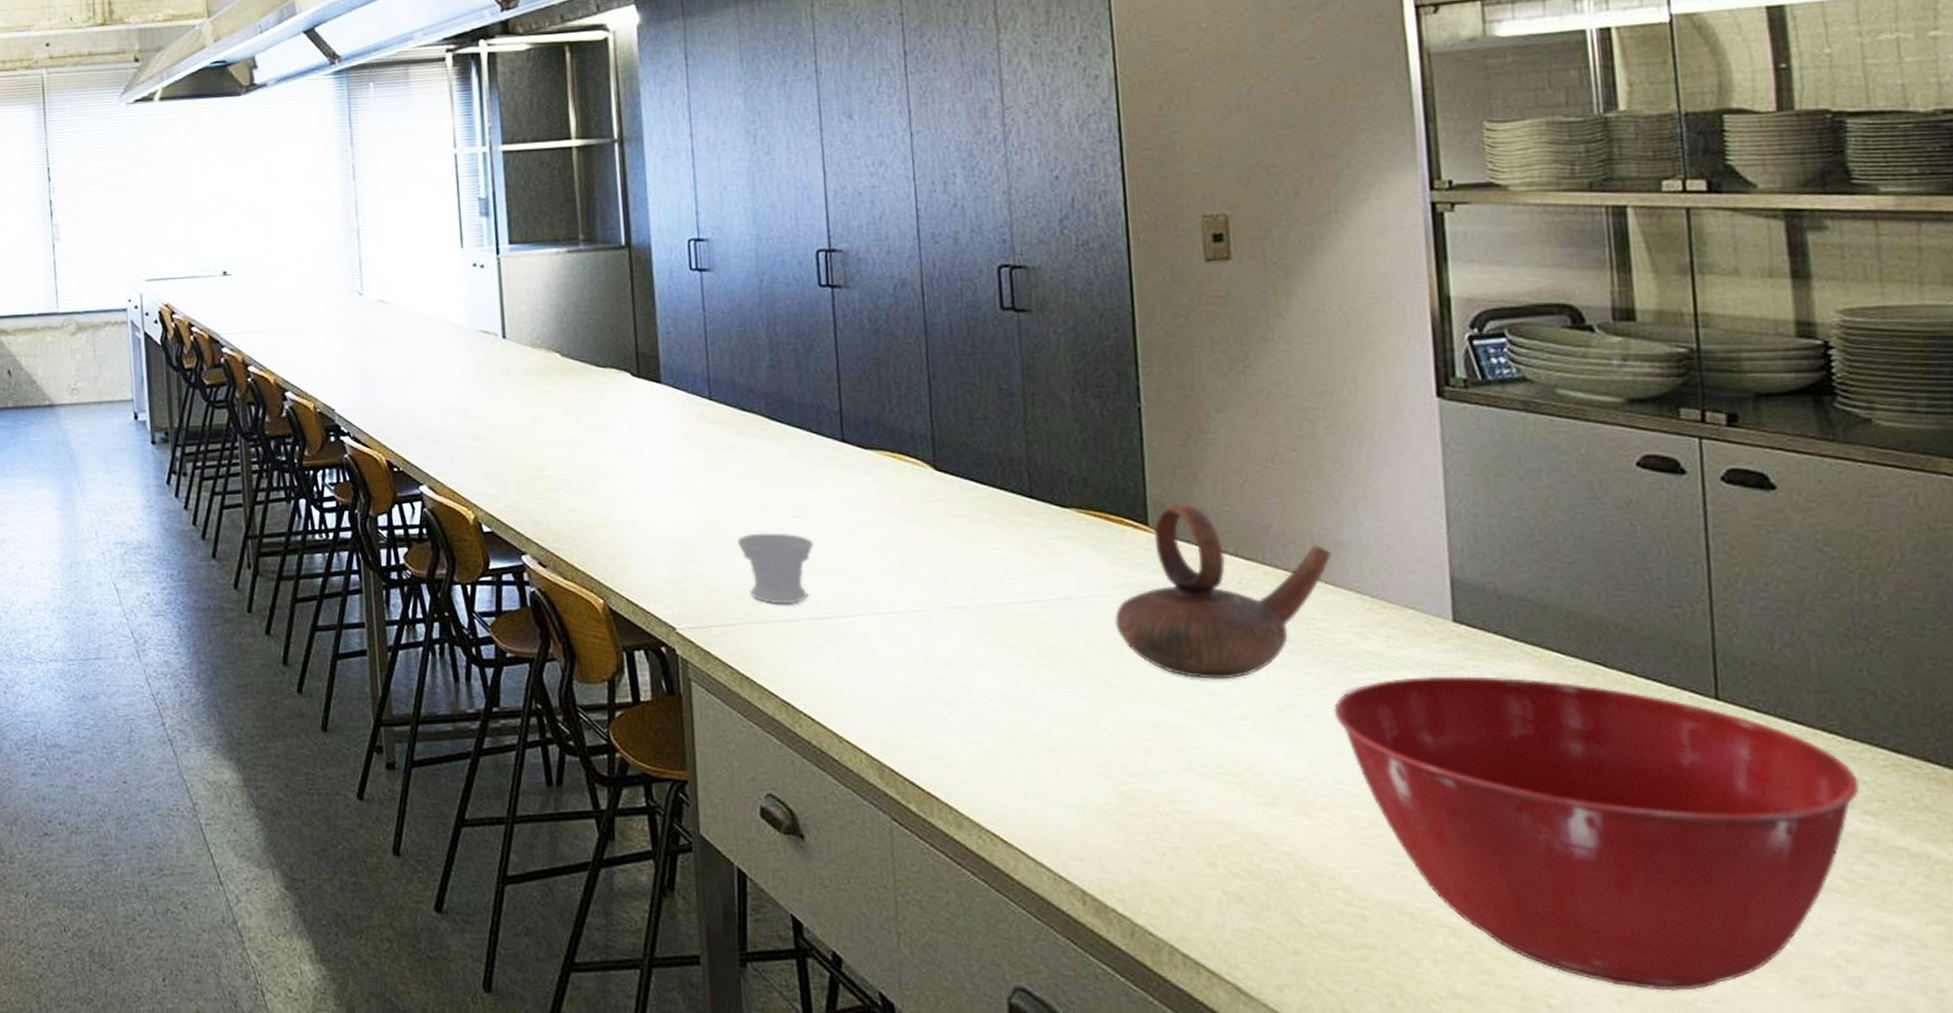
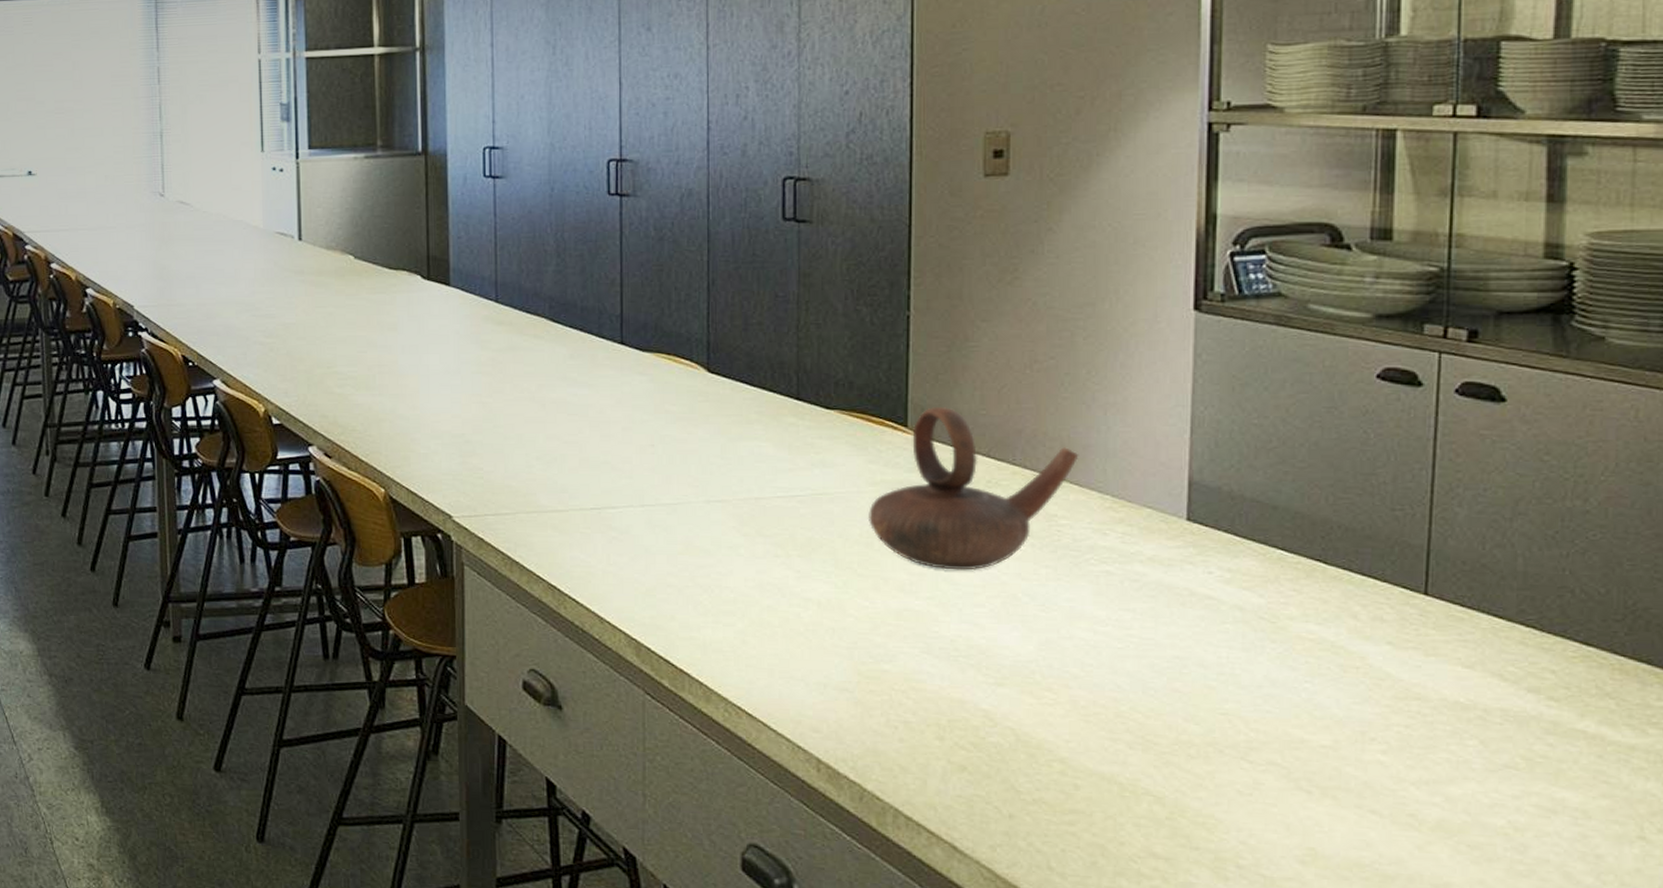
cup: present [736,533,814,605] -> none [514,429,588,496]
mixing bowl: present [1333,676,1860,992] -> none [1066,570,1548,855]

